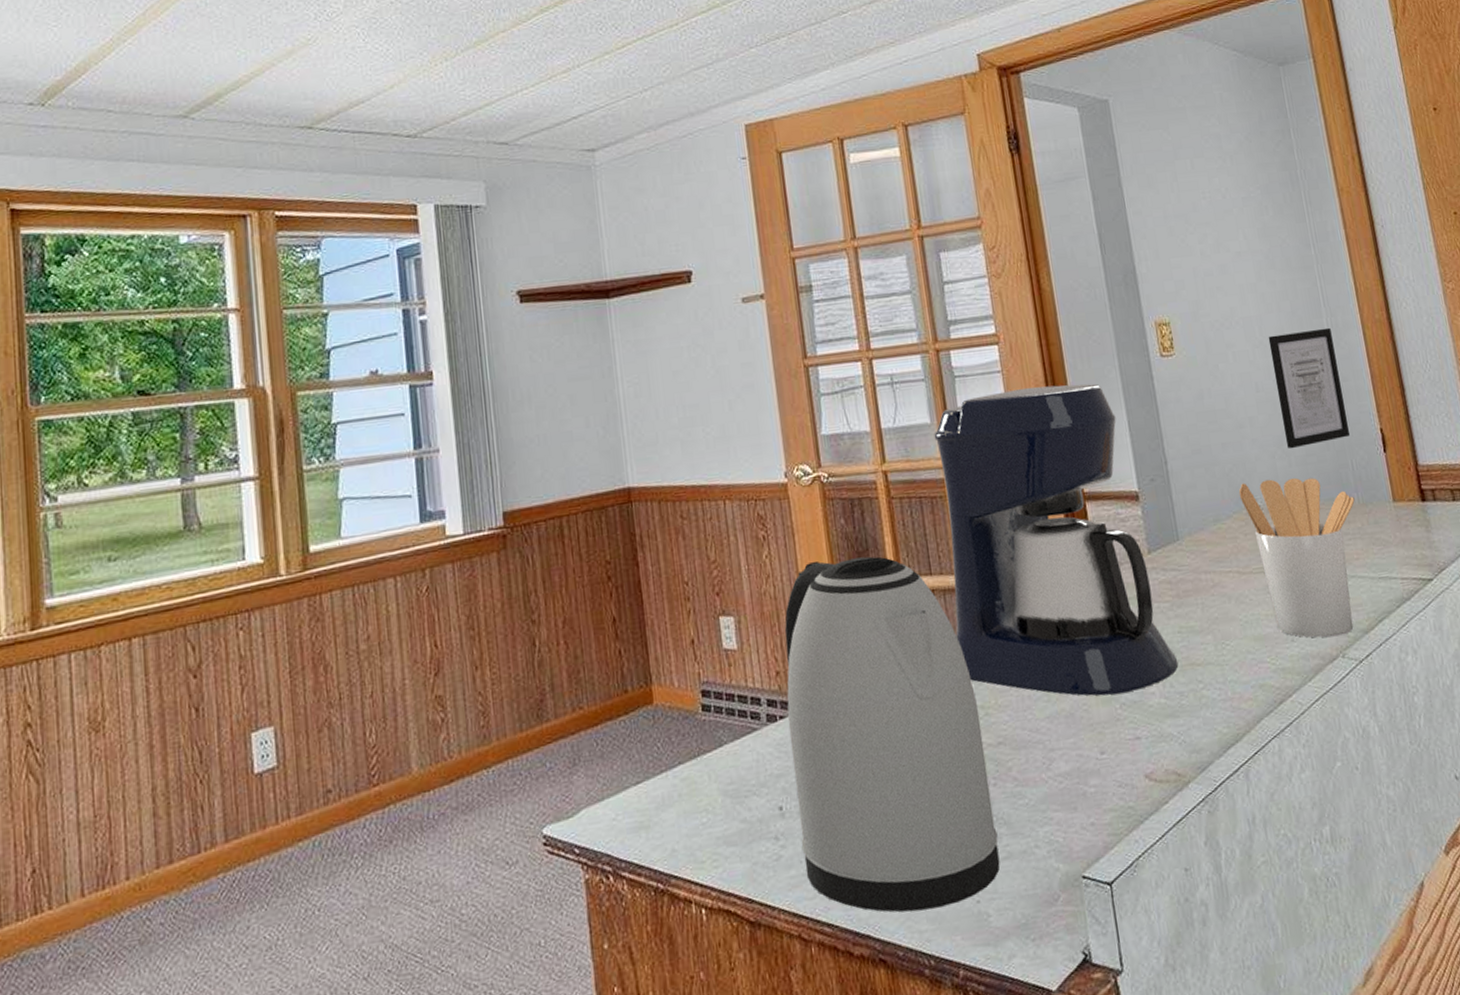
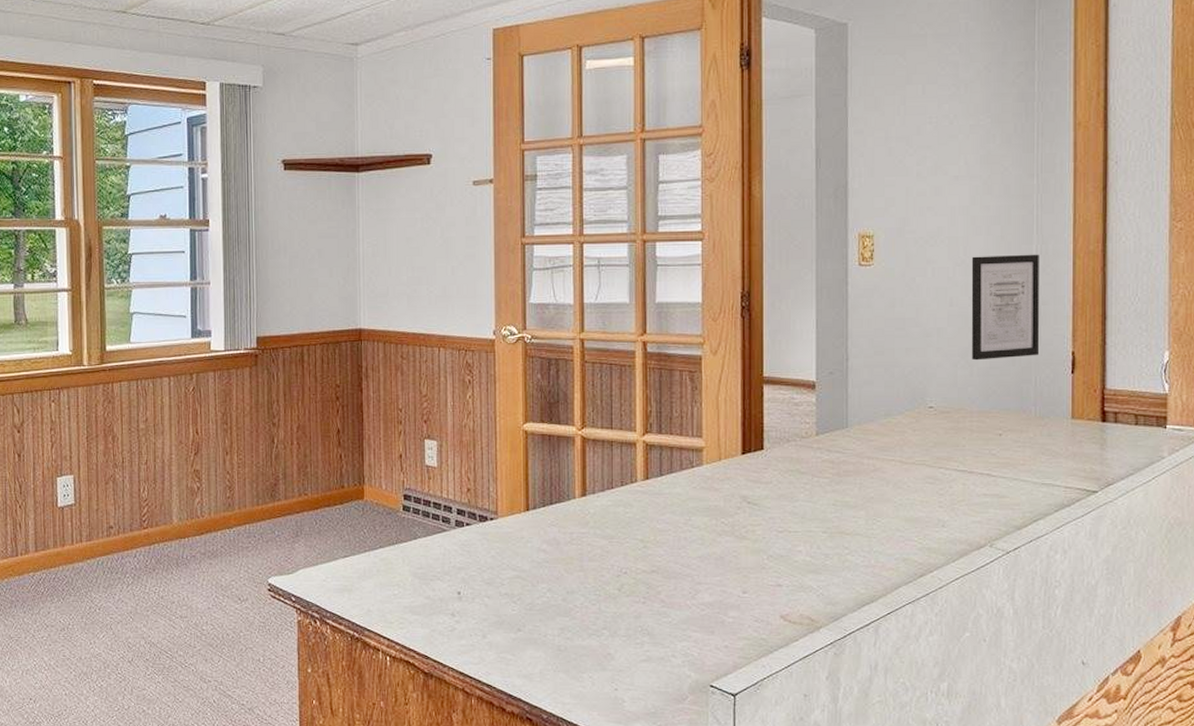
kettle: present [784,556,1000,912] -> none [473,406,640,688]
coffee maker: present [934,383,1179,696] -> none [627,281,828,547]
utensil holder: present [1238,477,1355,638] -> none [914,385,1031,528]

